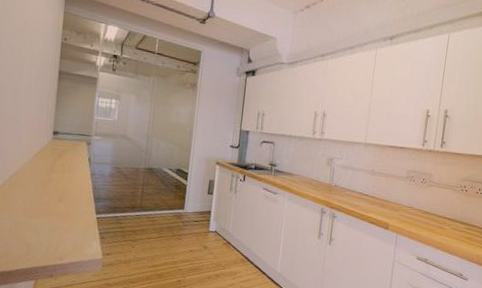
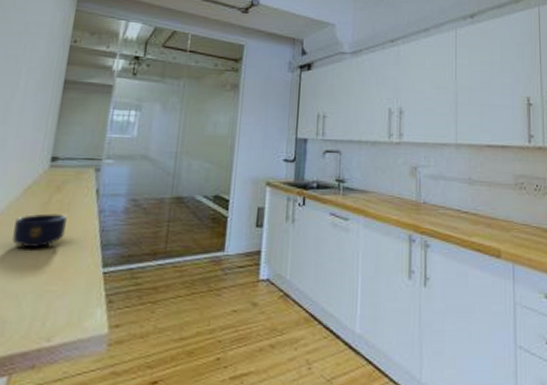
mug: none [29,173,68,197] -> present [12,213,67,249]

